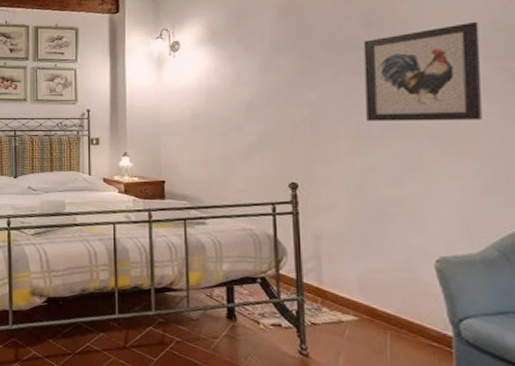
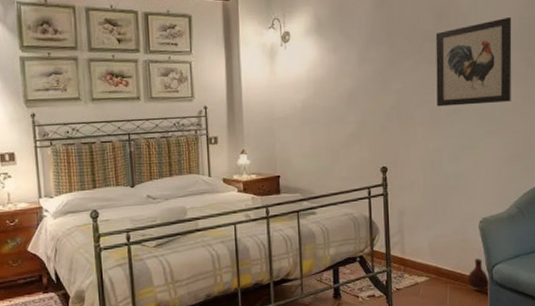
vase: none [418,305,454,346] -> present [467,258,489,289]

